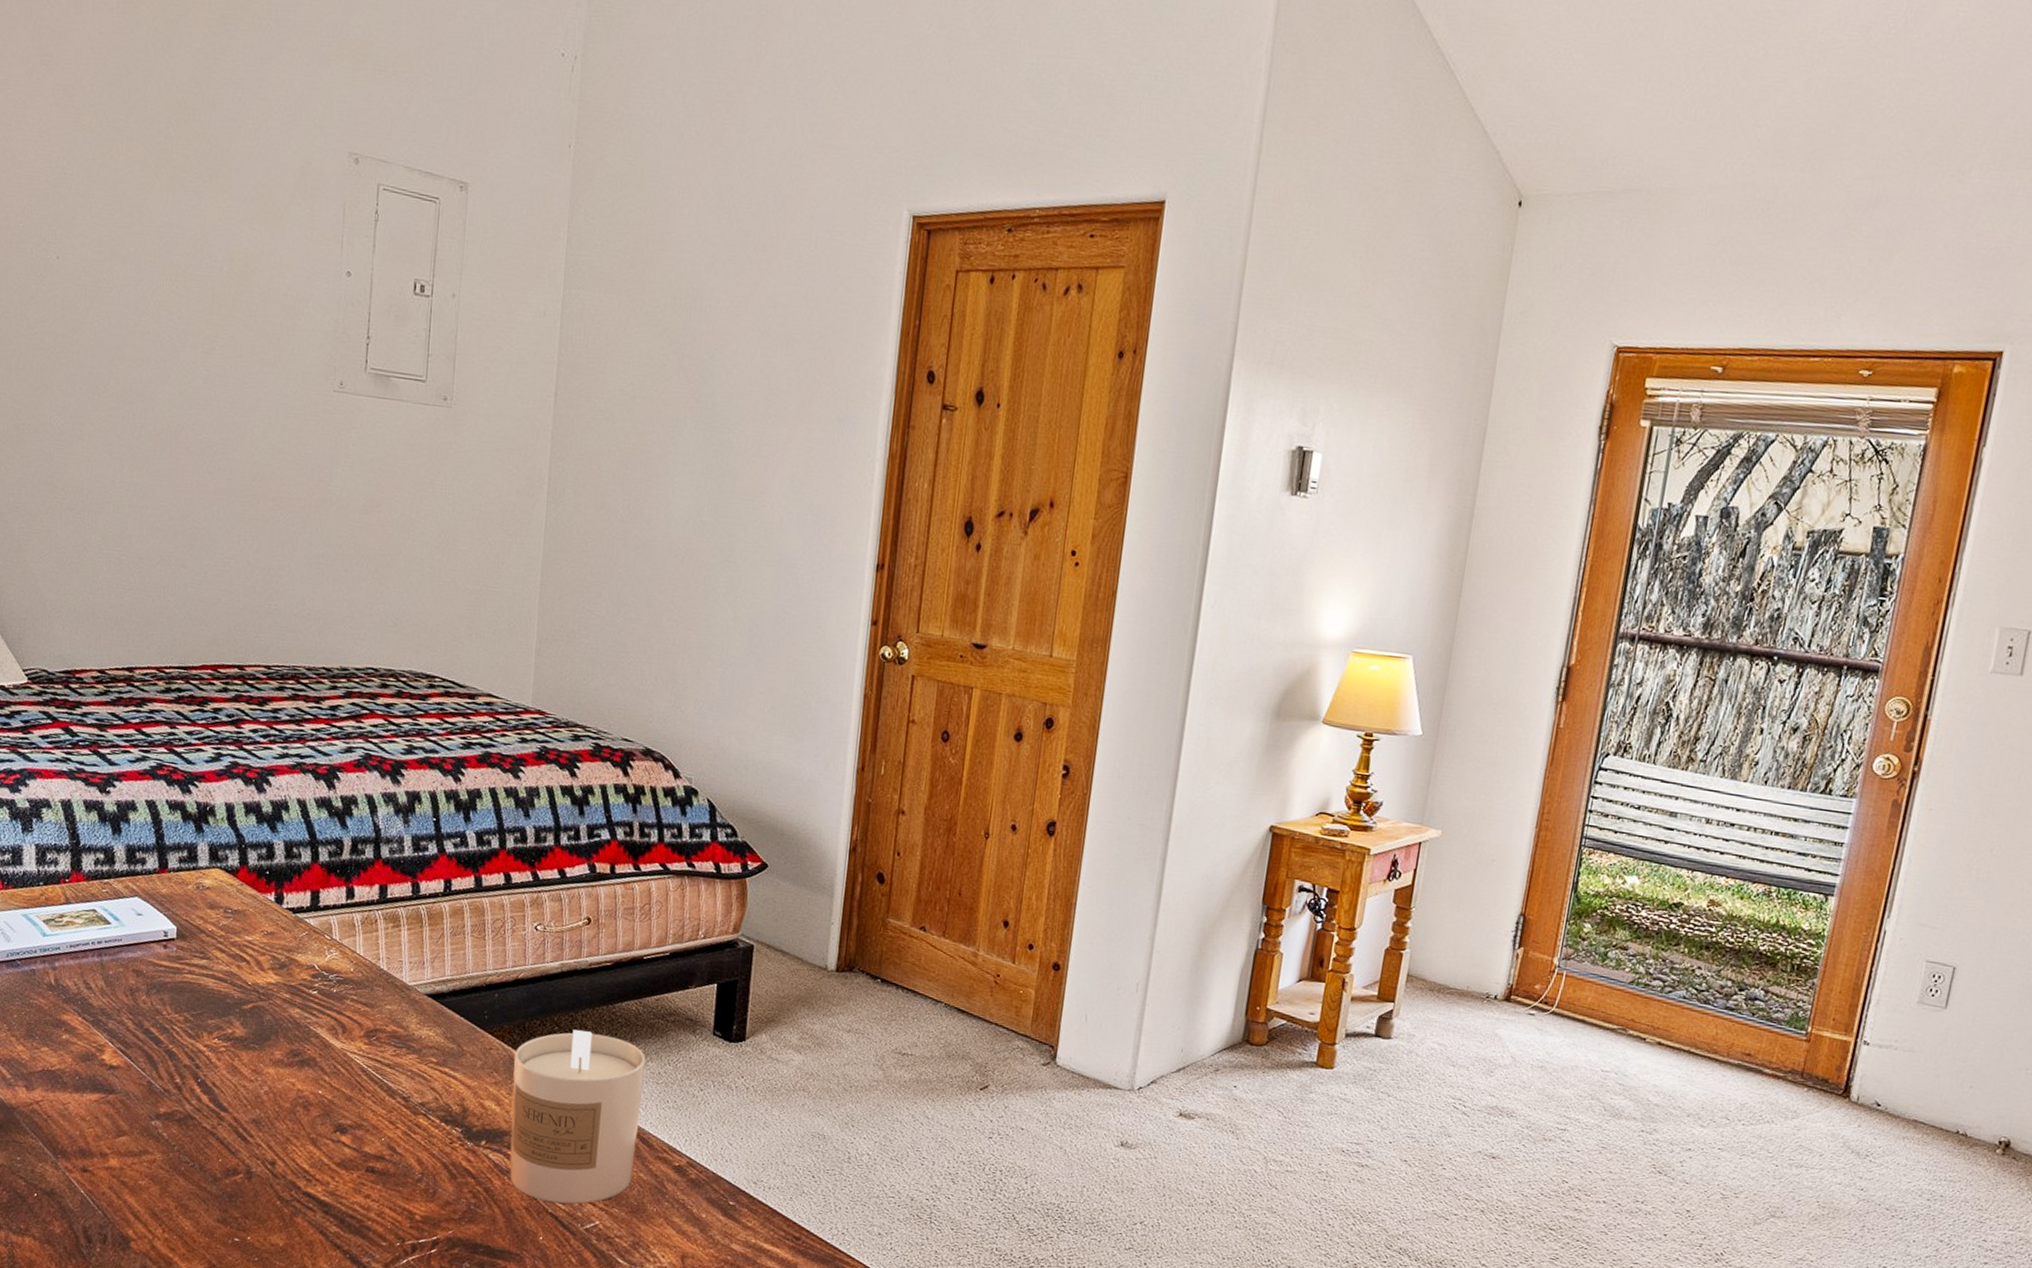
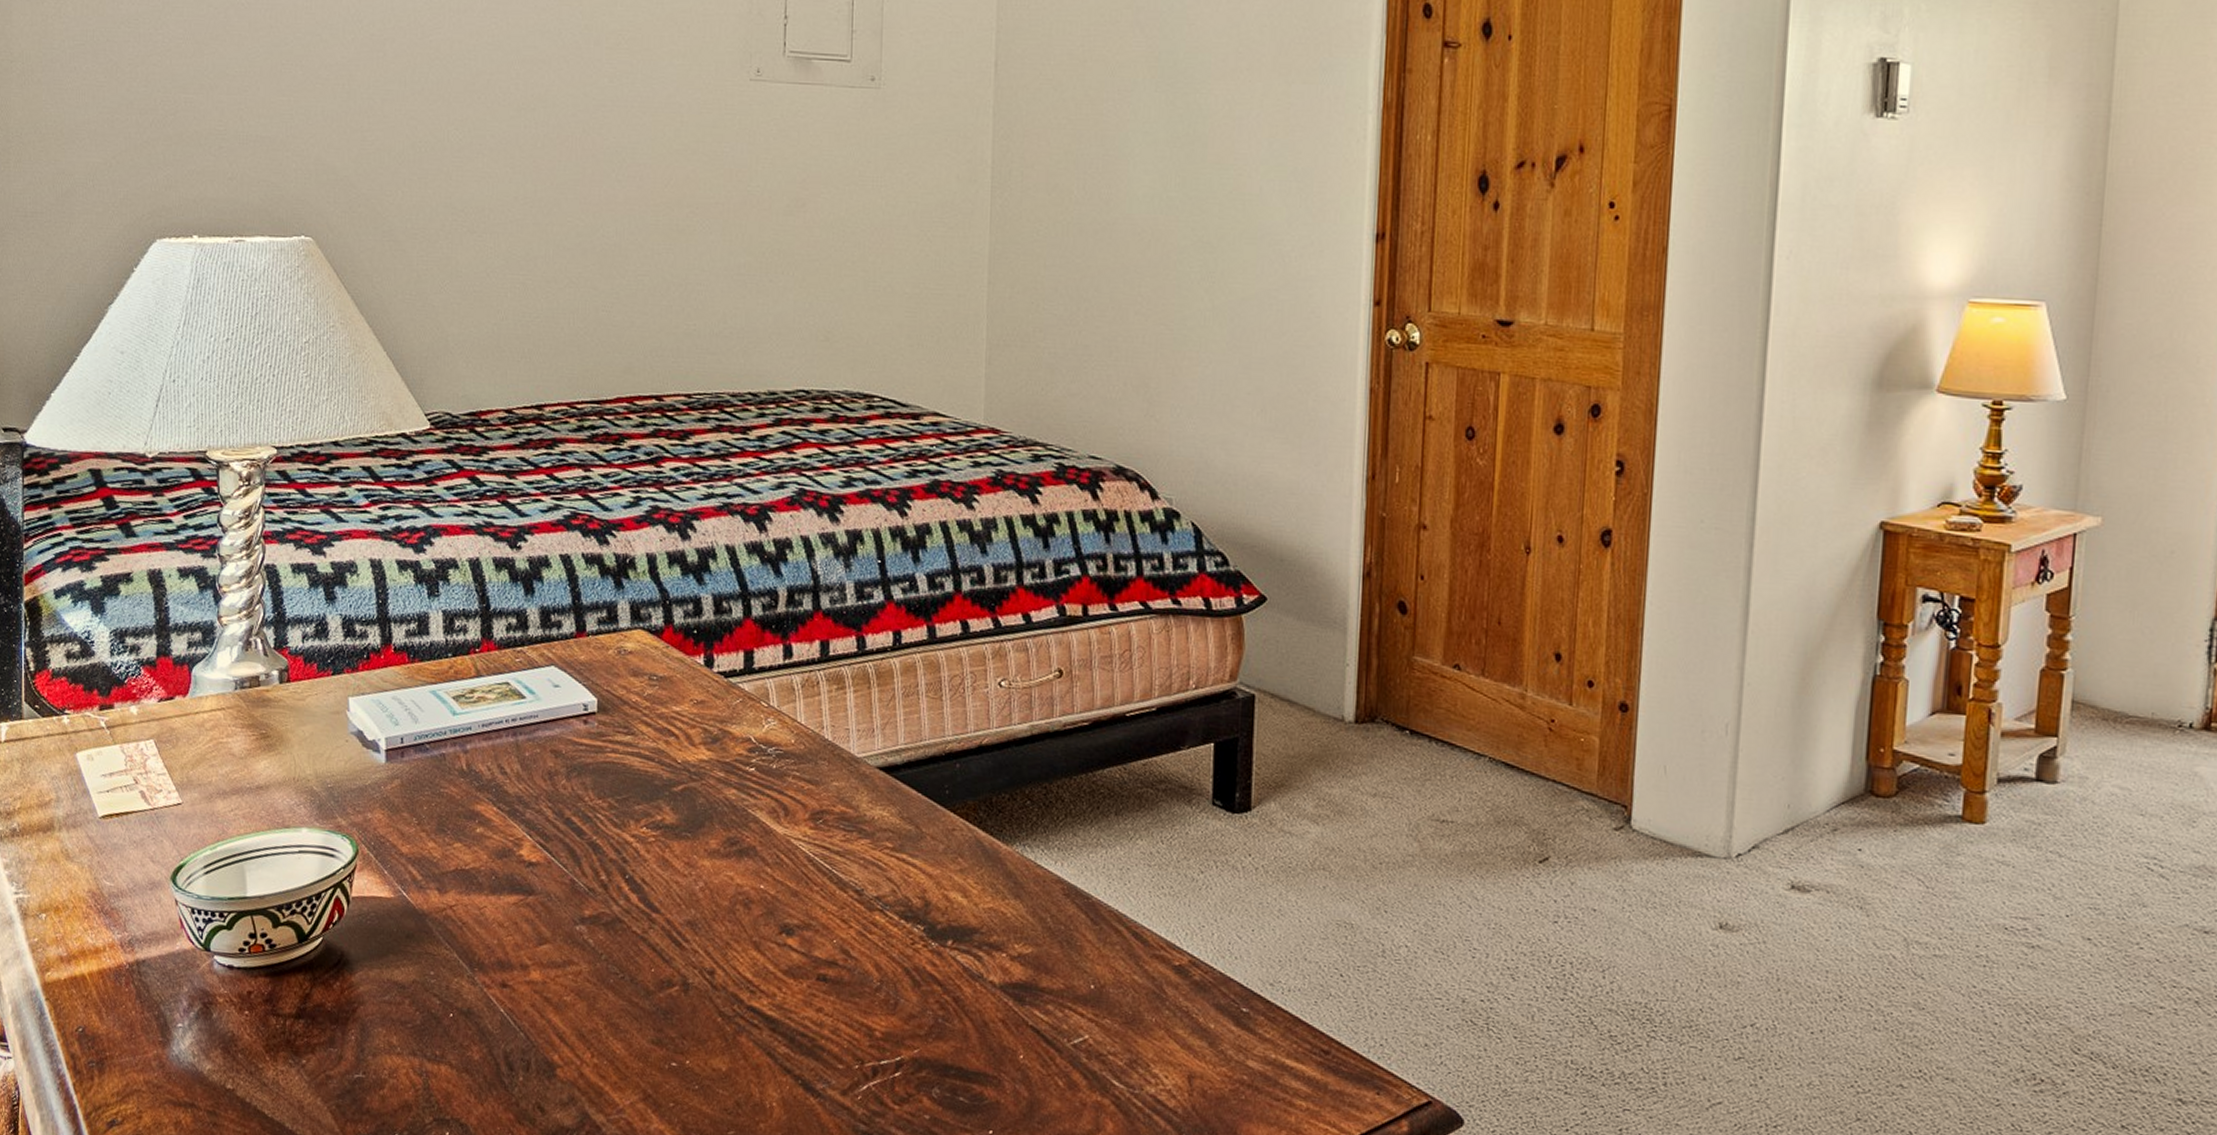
candle: present [509,1030,646,1205] -> none [980,804,1135,1015]

